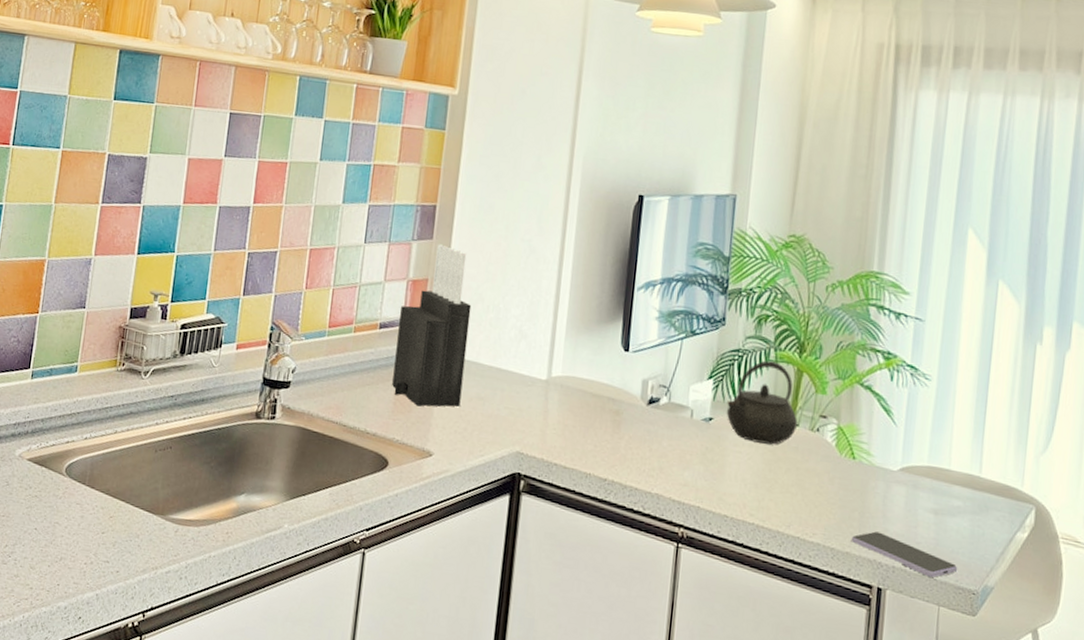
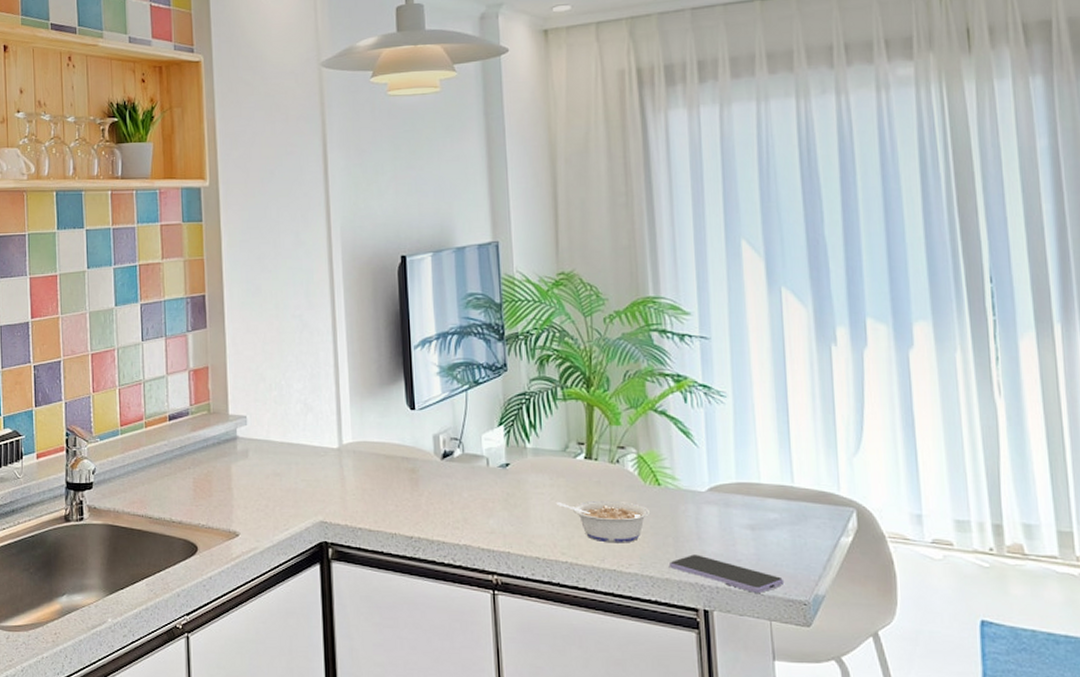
knife block: present [392,244,472,407] -> none [187,331,258,490]
kettle: present [726,360,798,445] -> none [521,400,597,482]
legume: none [753,463,842,512] -> present [557,500,651,543]

